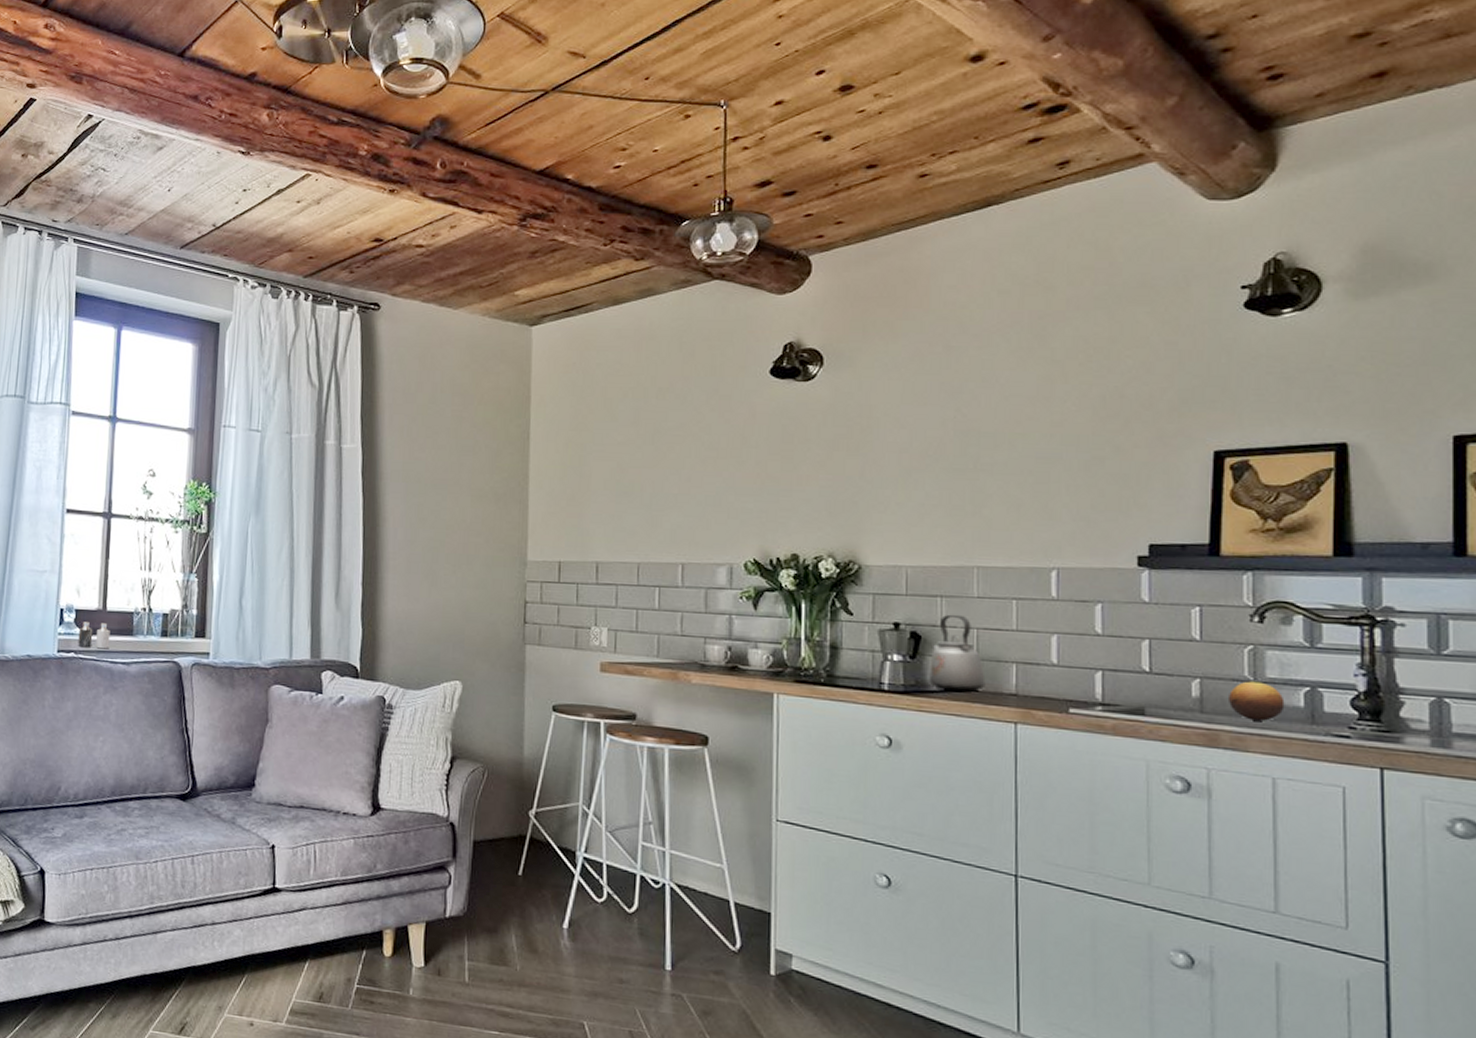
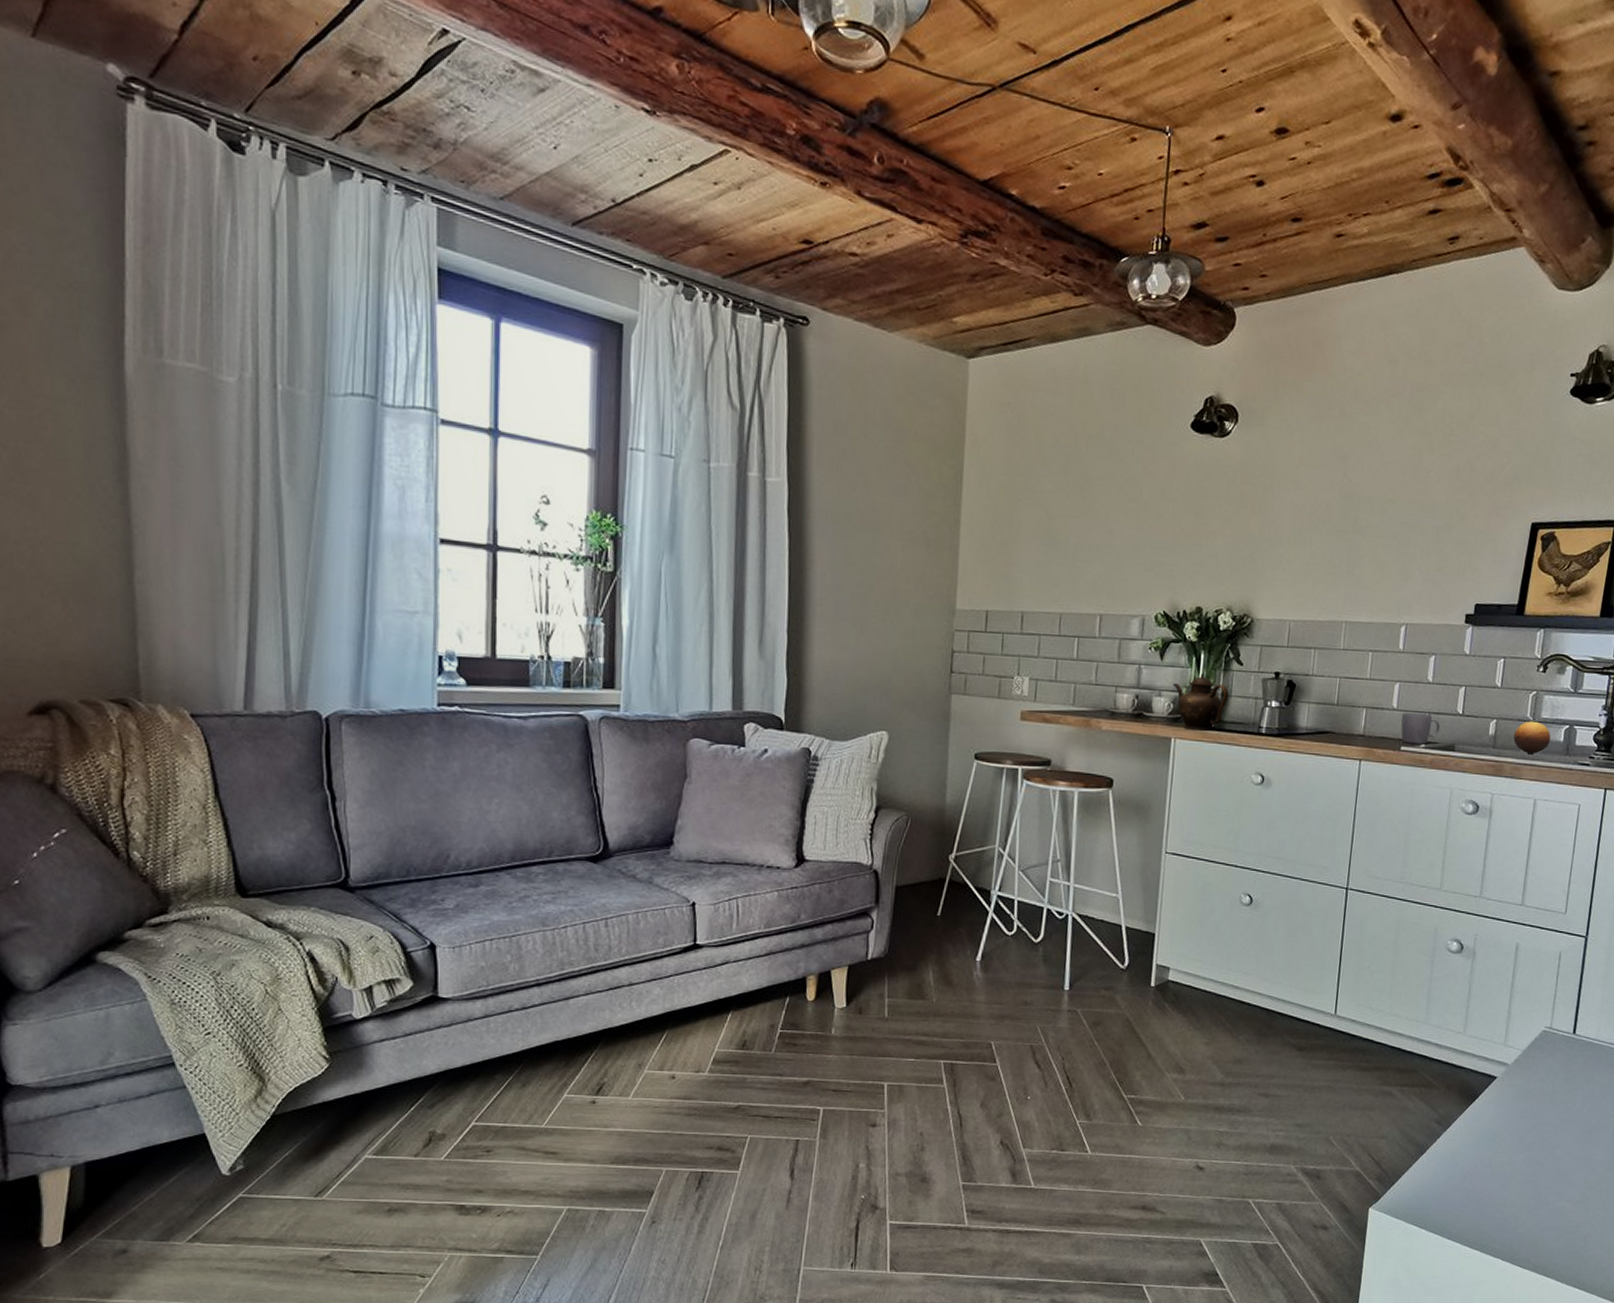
candle: present [78,622,110,649] -> none [463,671,502,702]
teapot: none [770,624,839,687] -> present [1173,673,1229,732]
kettle: present [929,614,986,692] -> none [1298,664,1342,734]
mug: none [1064,668,1120,707] -> present [1400,712,1440,745]

